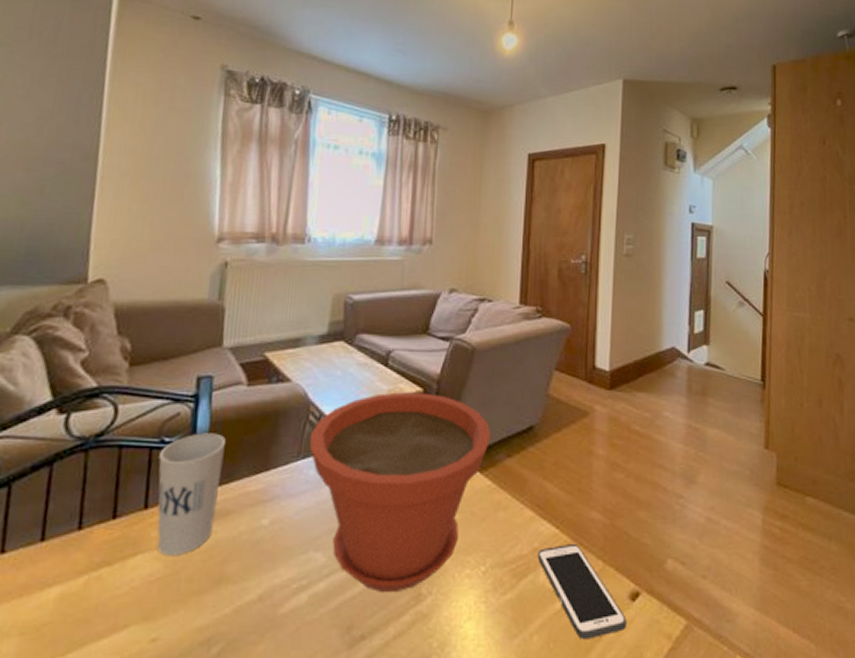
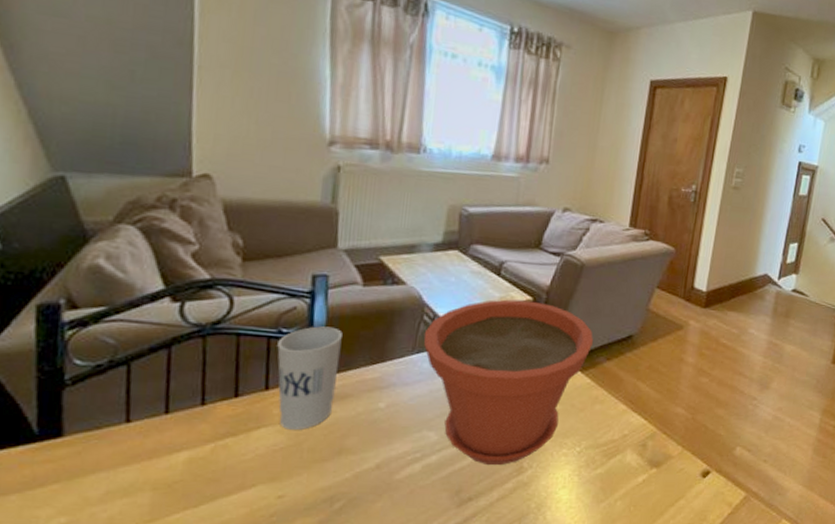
cell phone: present [537,543,626,640] -> none [626,432,697,505]

